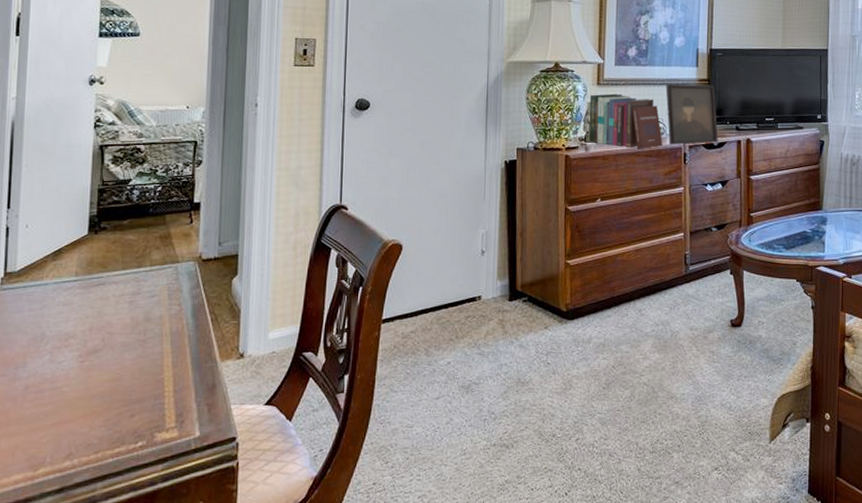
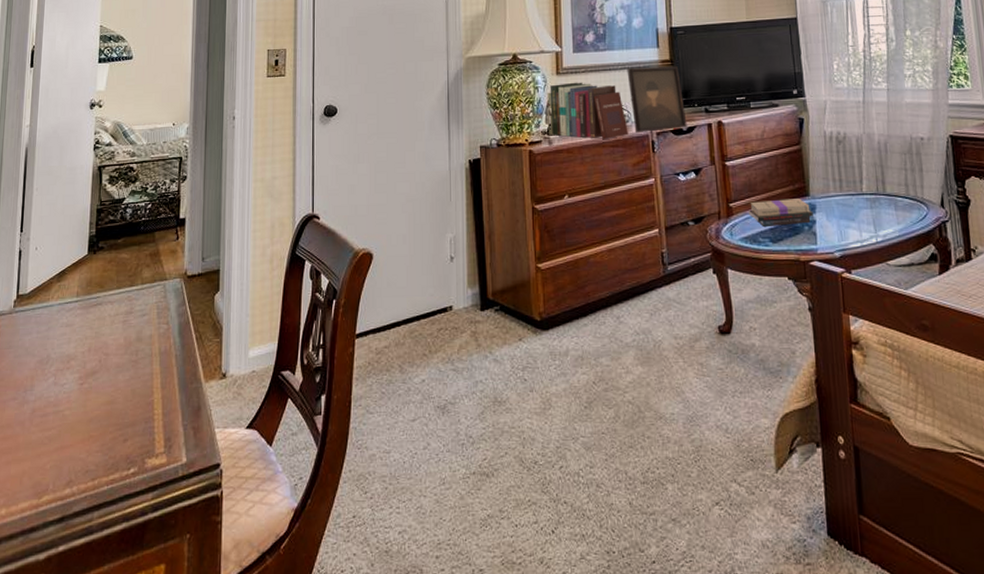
books: none [767,211,824,235] -> present [749,198,813,226]

